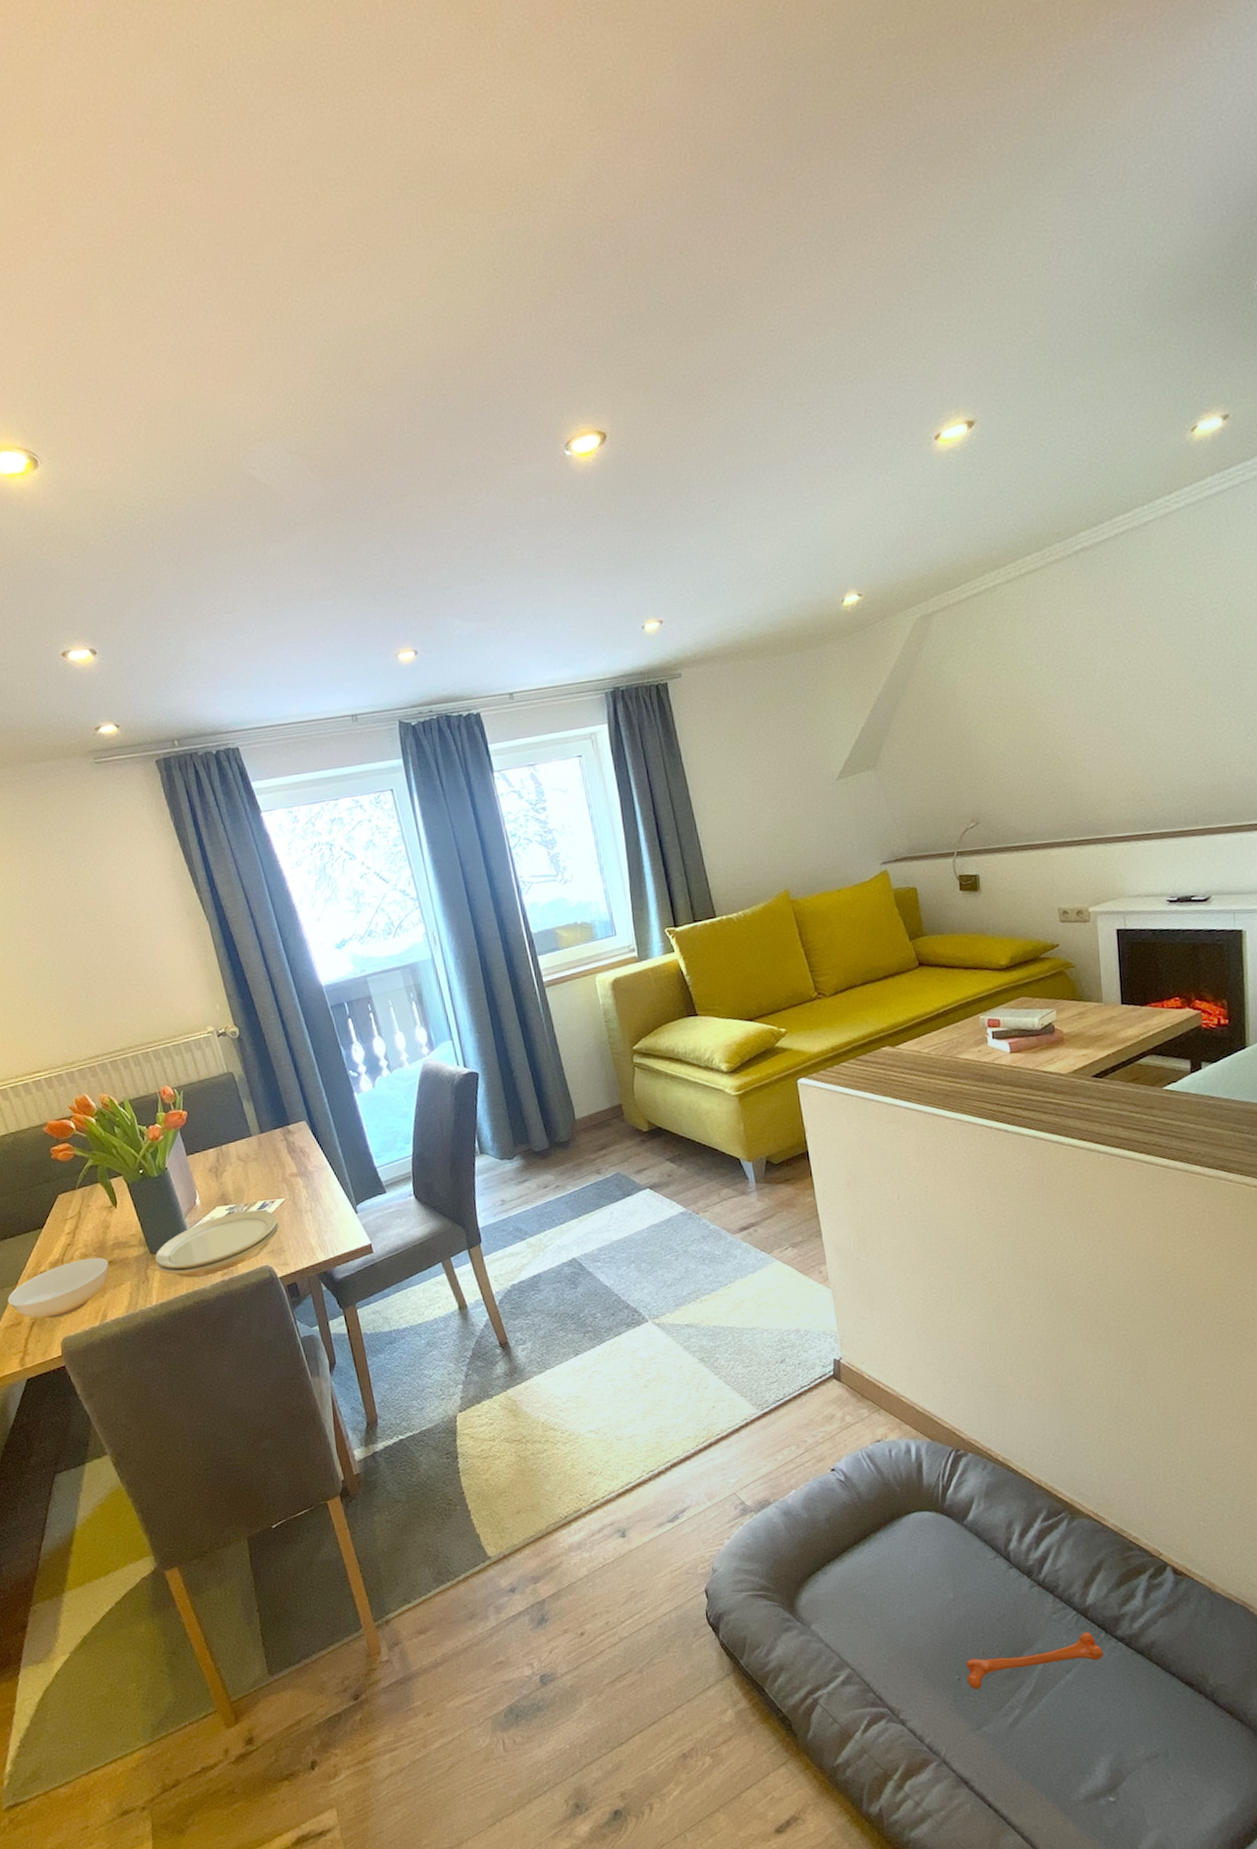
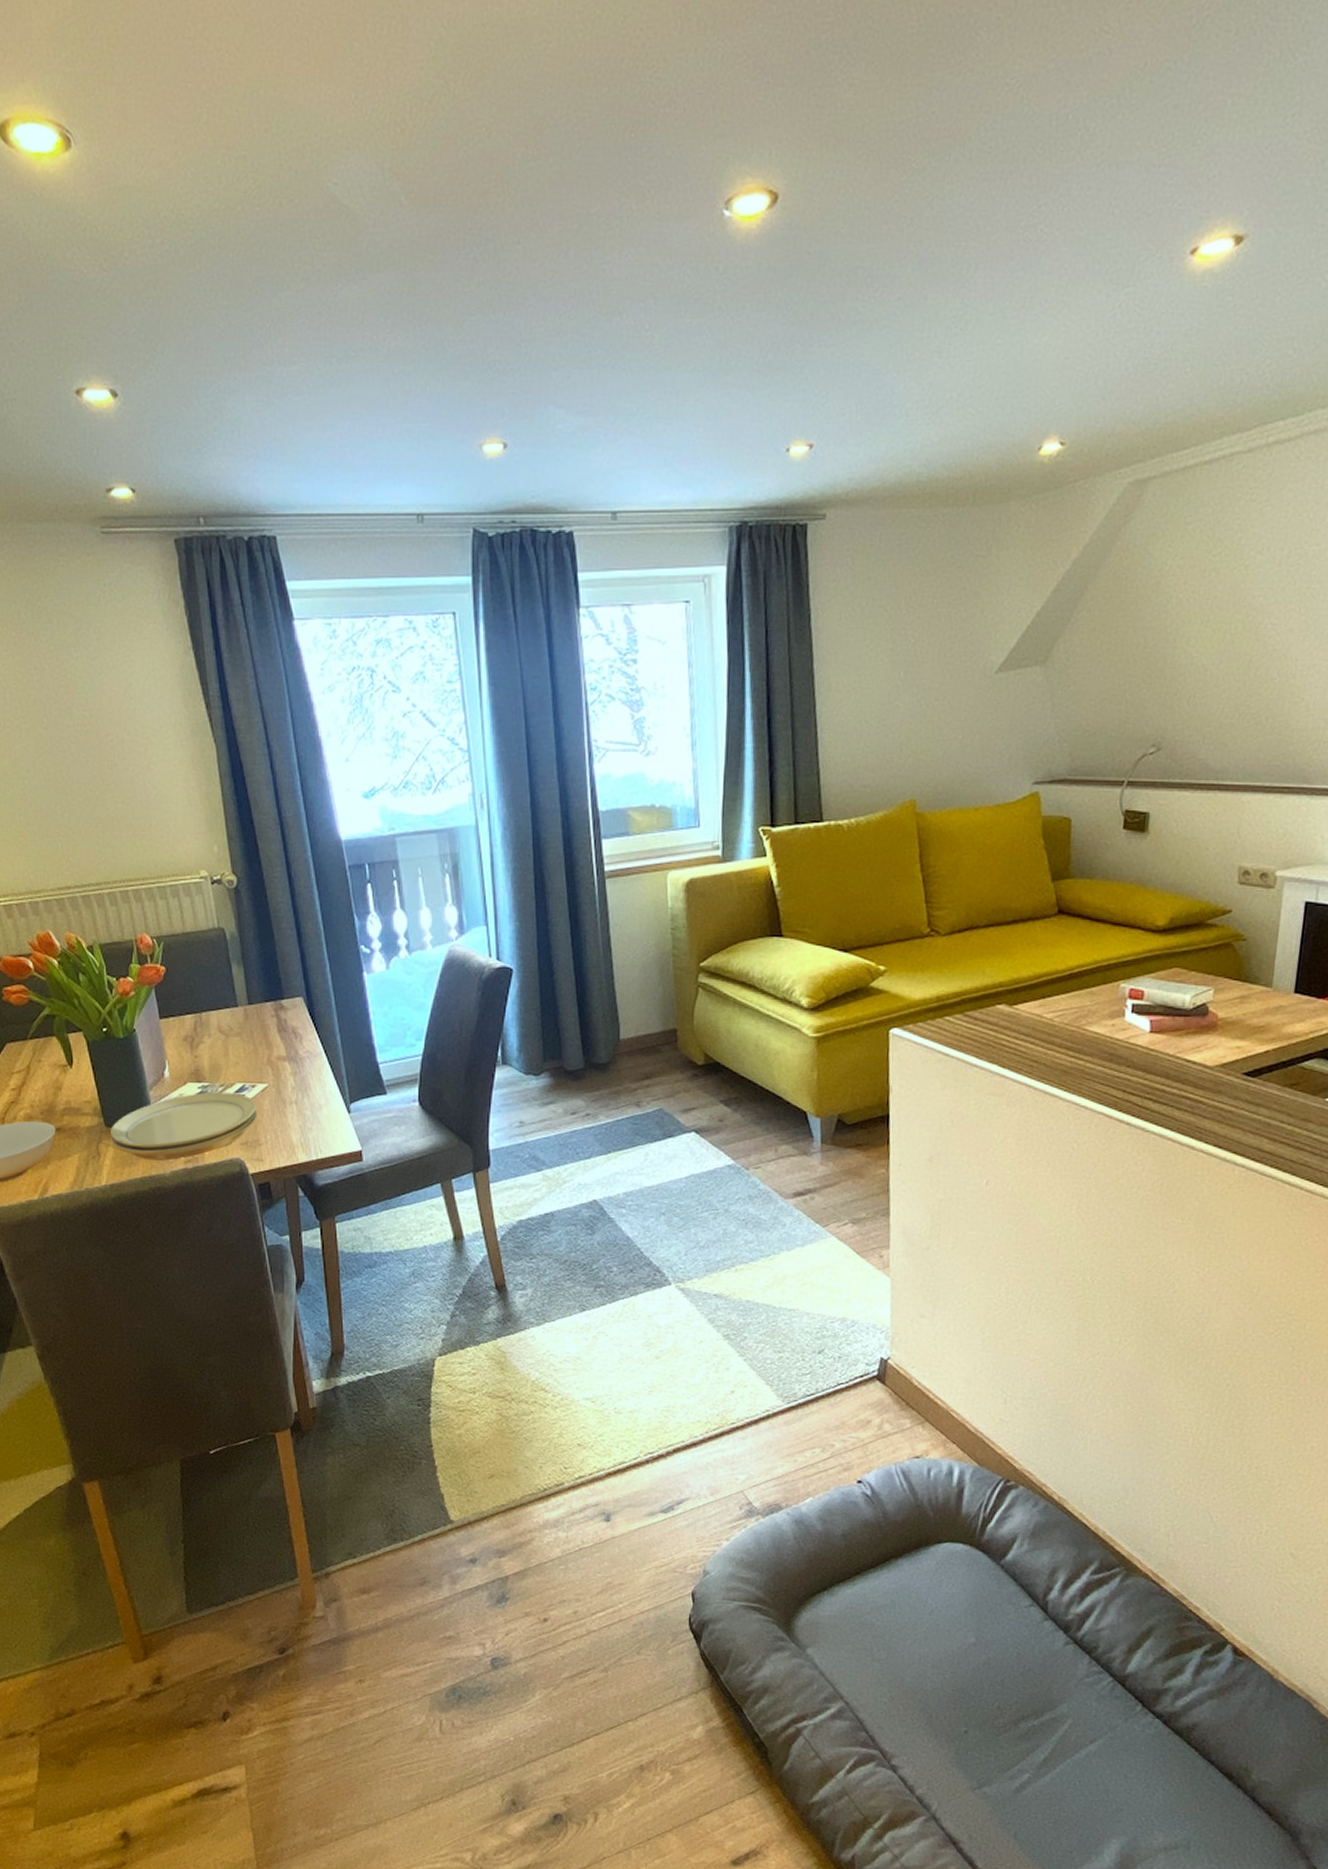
dog toy: present [966,1632,1104,1690] -> none [974,1702,1136,1746]

